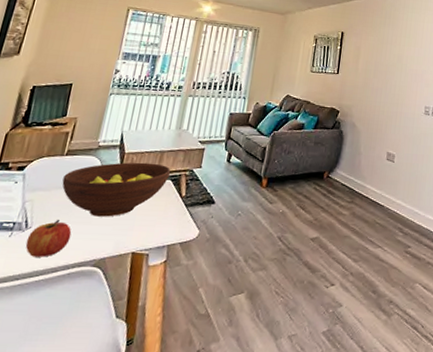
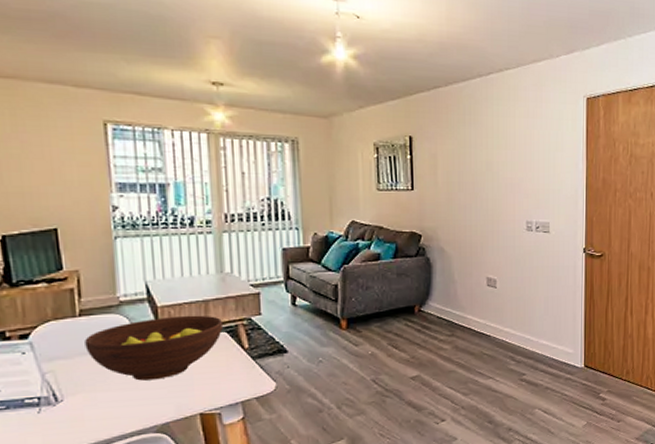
apple: present [25,220,72,257] -> none [62,389,118,431]

